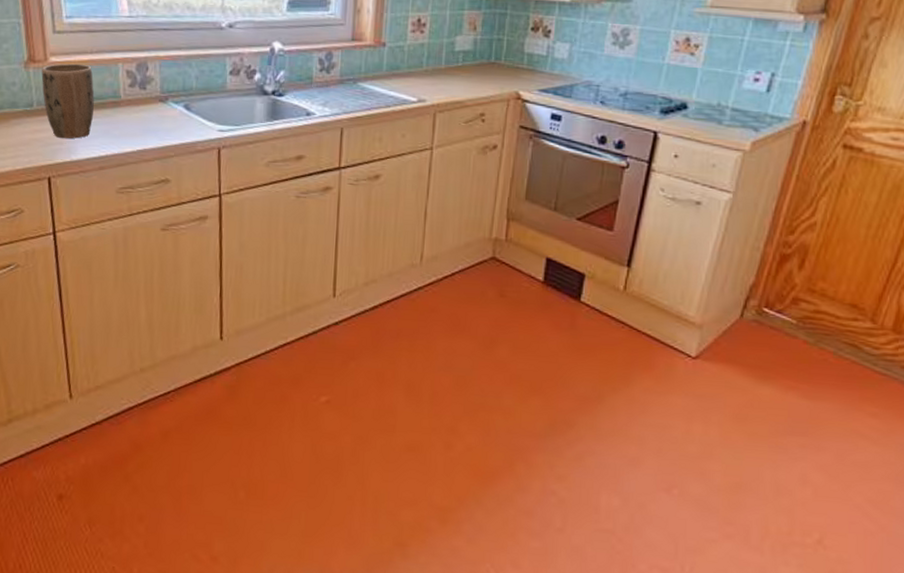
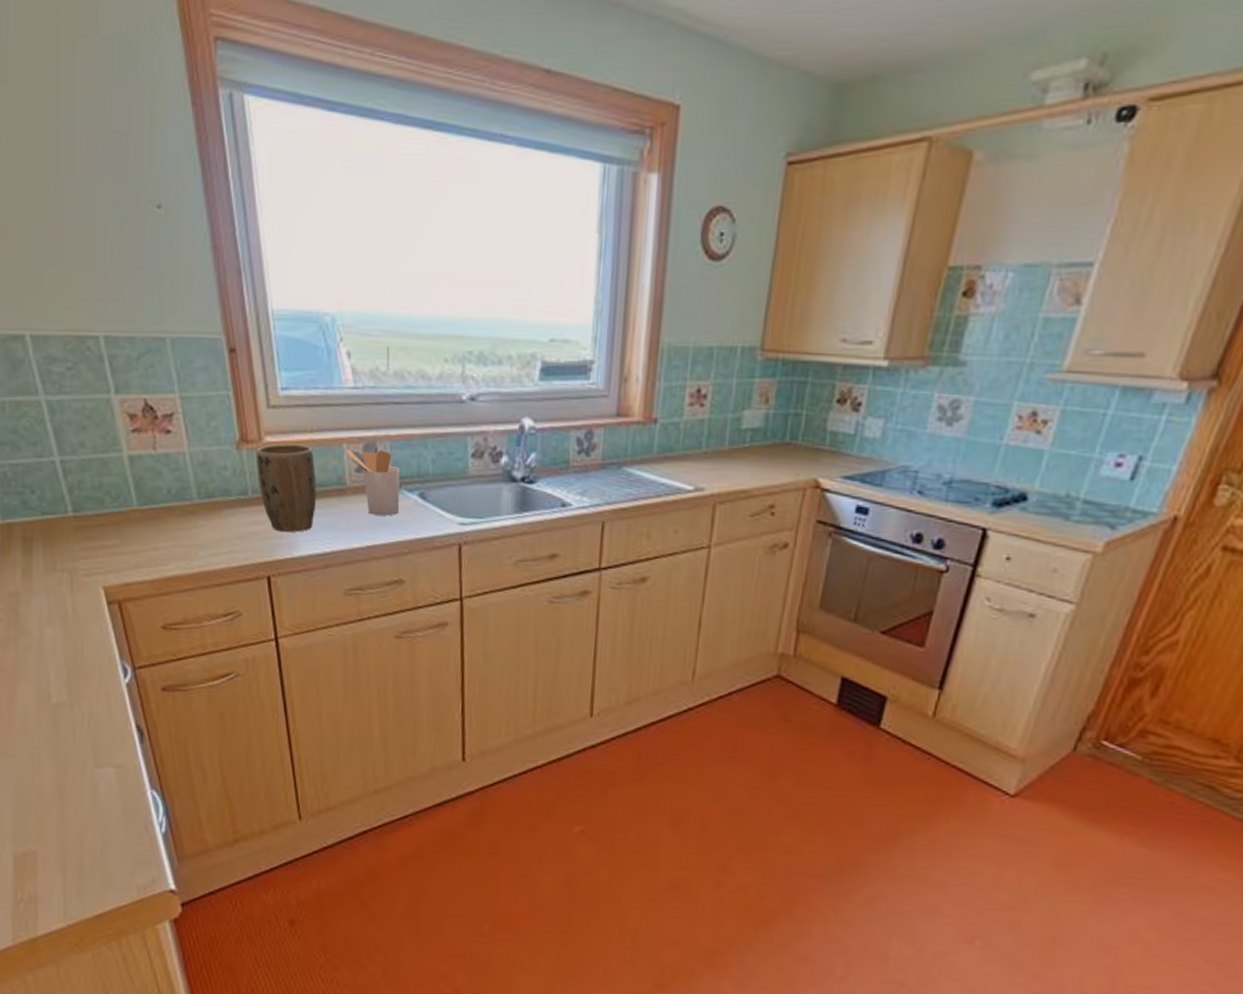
utensil holder: none [120,67,168,124] -> present [345,448,400,516]

